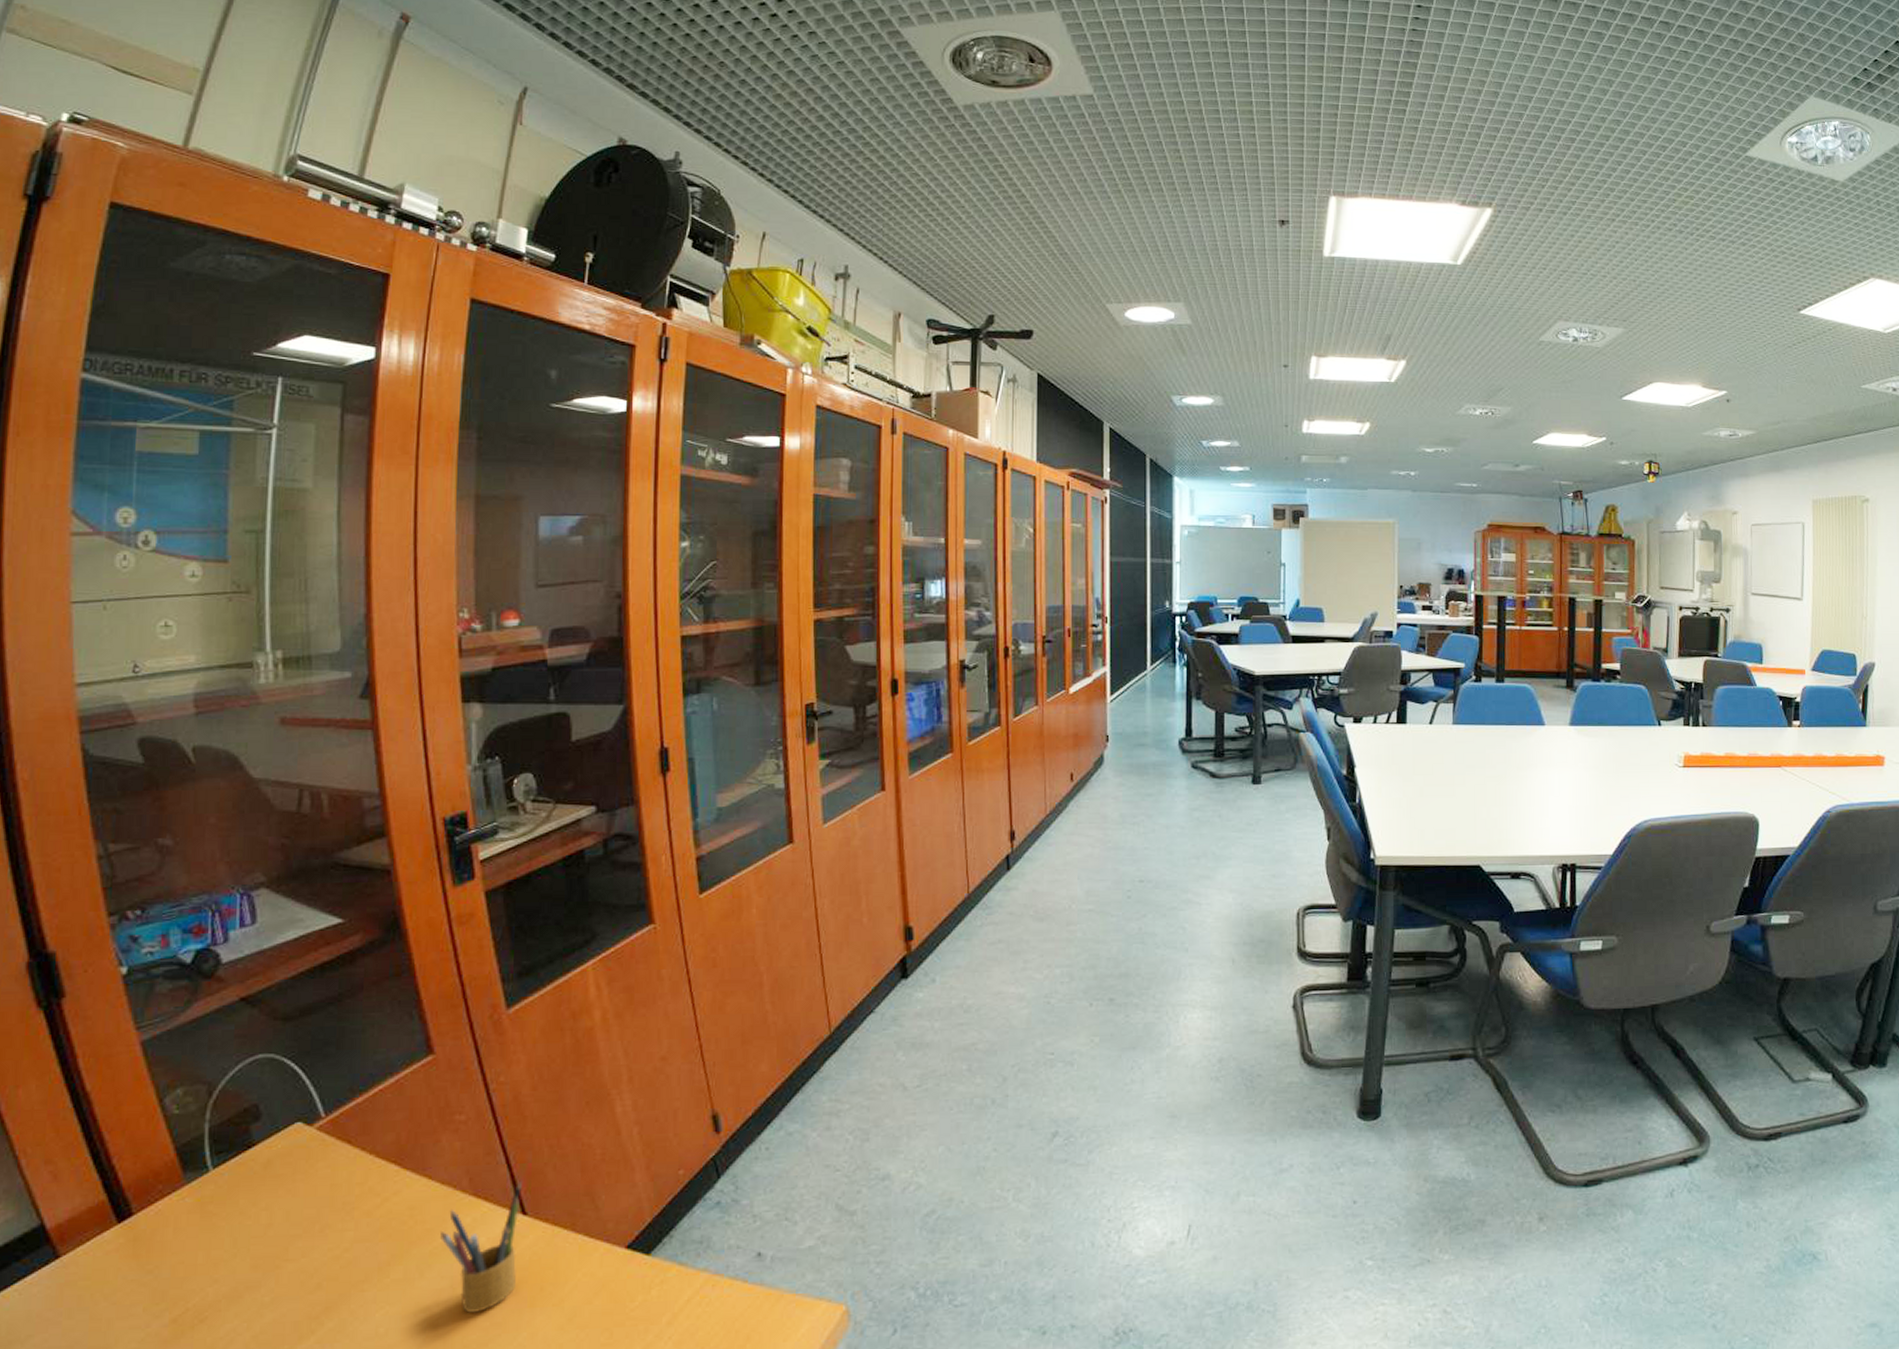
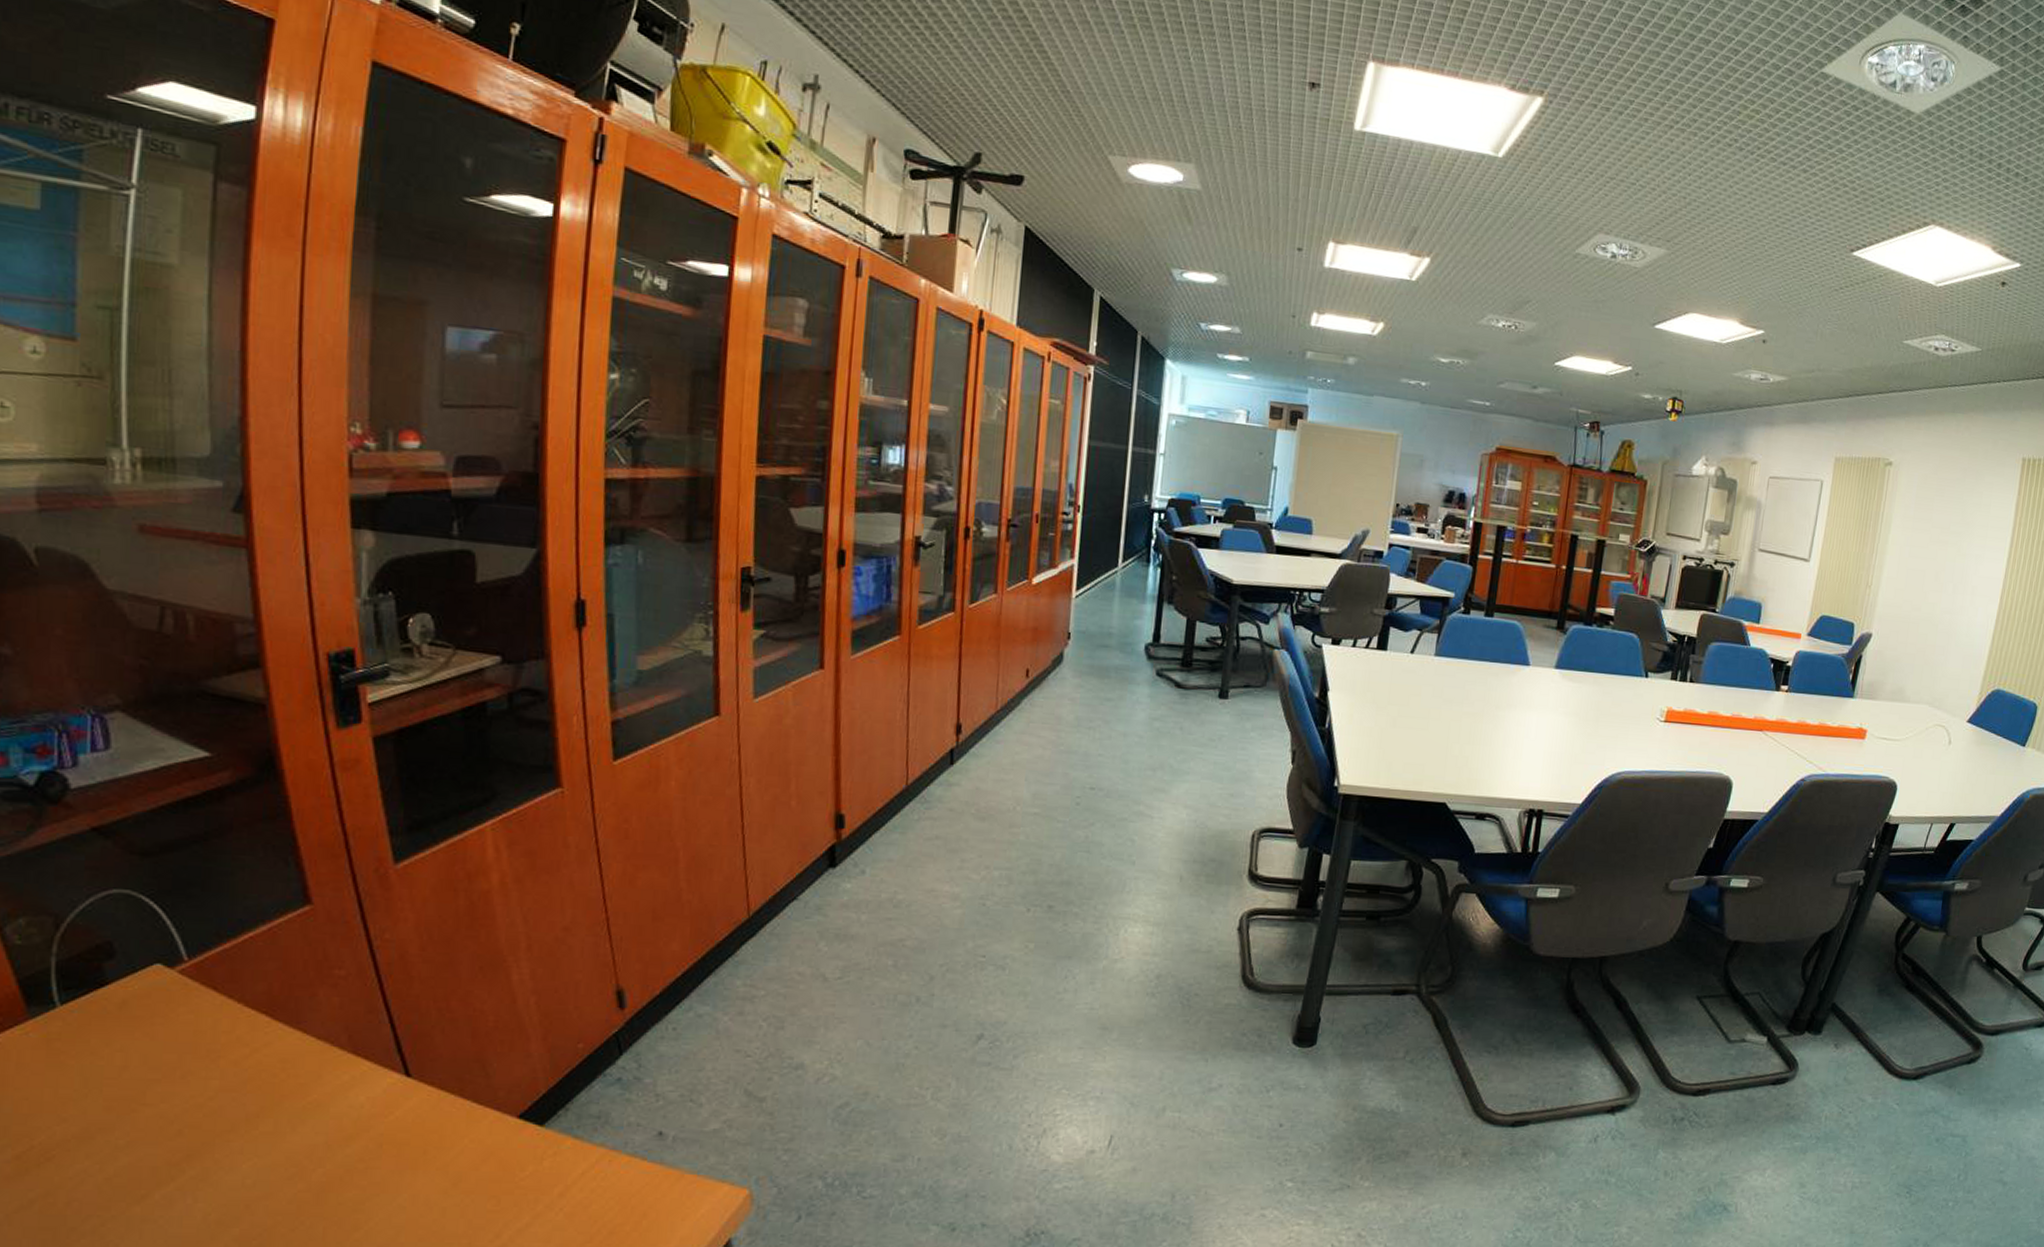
pencil box: present [440,1180,523,1314] -> none [315,1041,408,1172]

